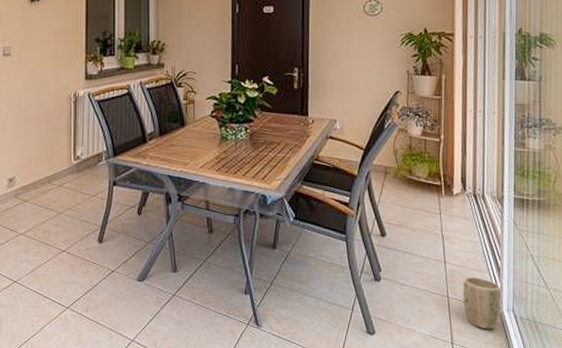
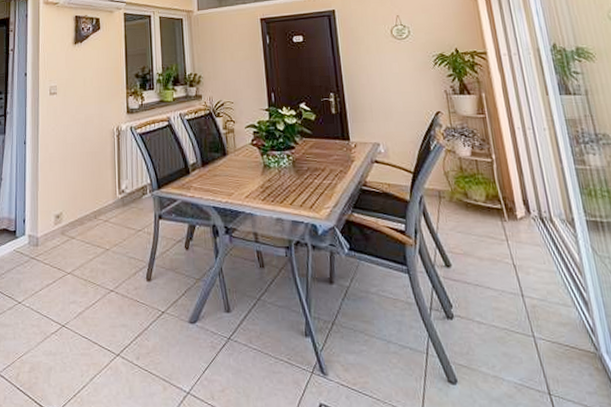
plant pot: present [462,276,502,330] -> none [547,312,599,377]

